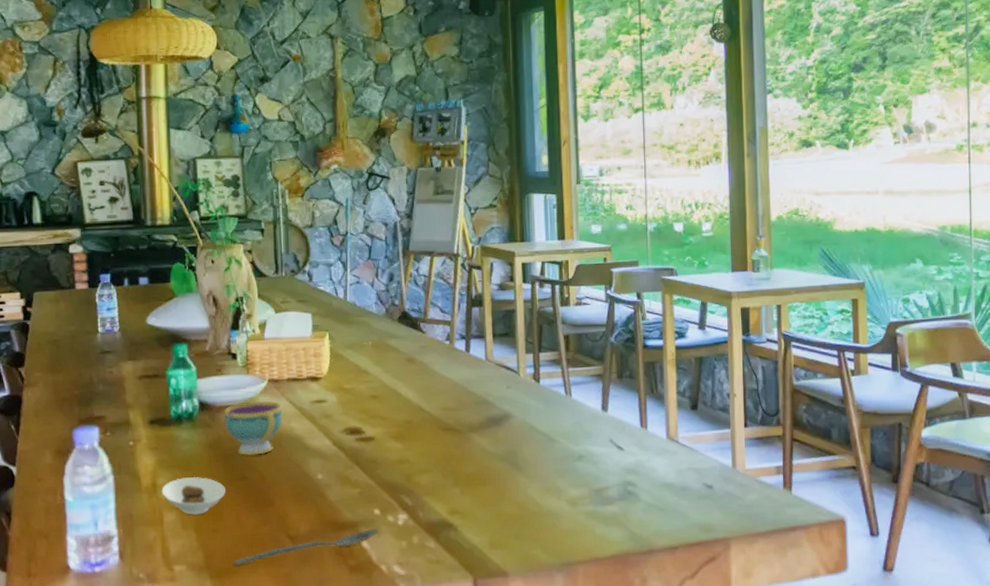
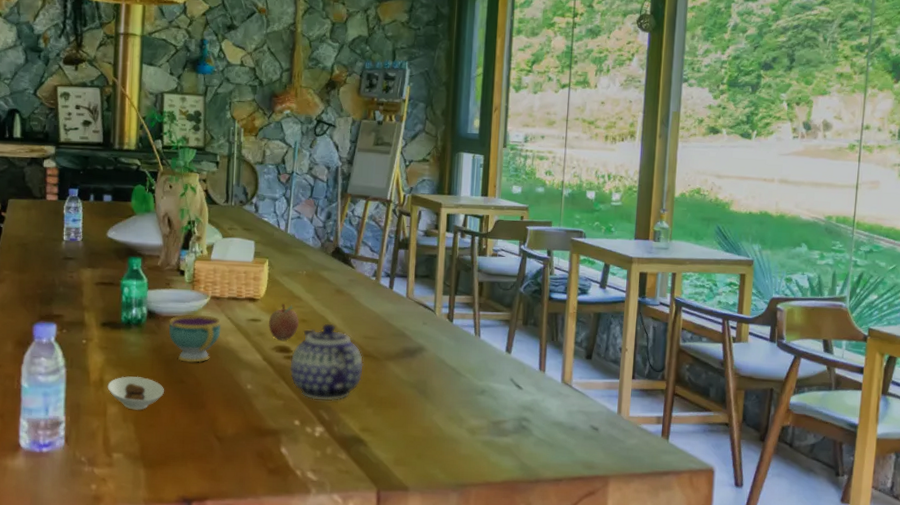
spoon: present [234,528,379,565] -> none [166,437,297,458]
fruit: none [335,380,369,421] -> present [269,304,299,341]
teapot: none [363,397,445,484] -> present [289,323,364,401]

